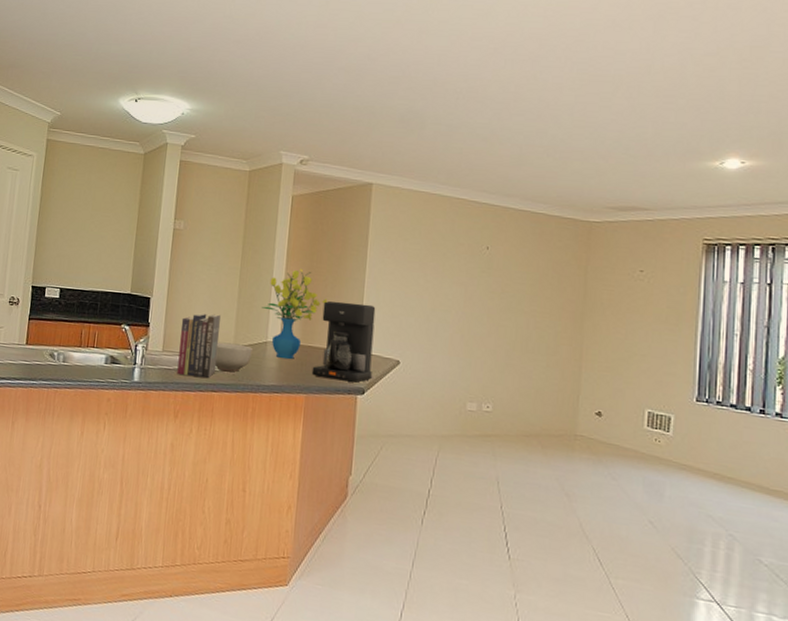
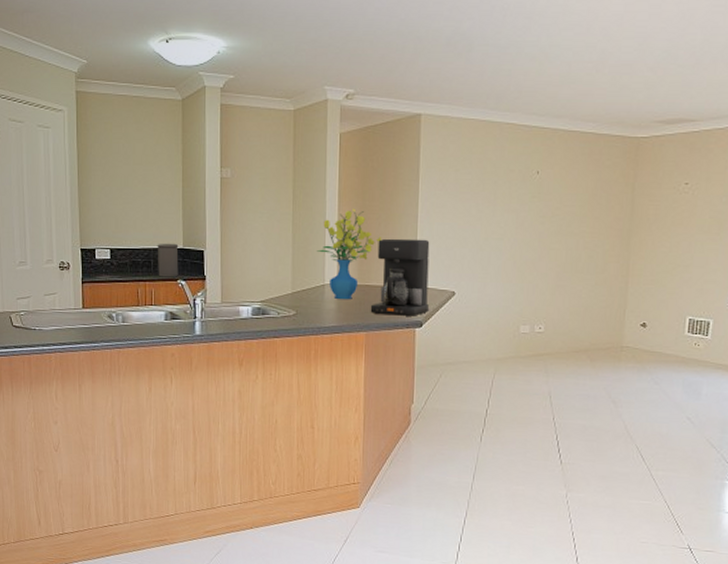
canister: none [103,287,127,322] -> present [157,243,179,278]
books: present [177,312,221,378] -> none [237,261,277,326]
bowl: present [215,342,254,372] -> none [275,289,312,316]

